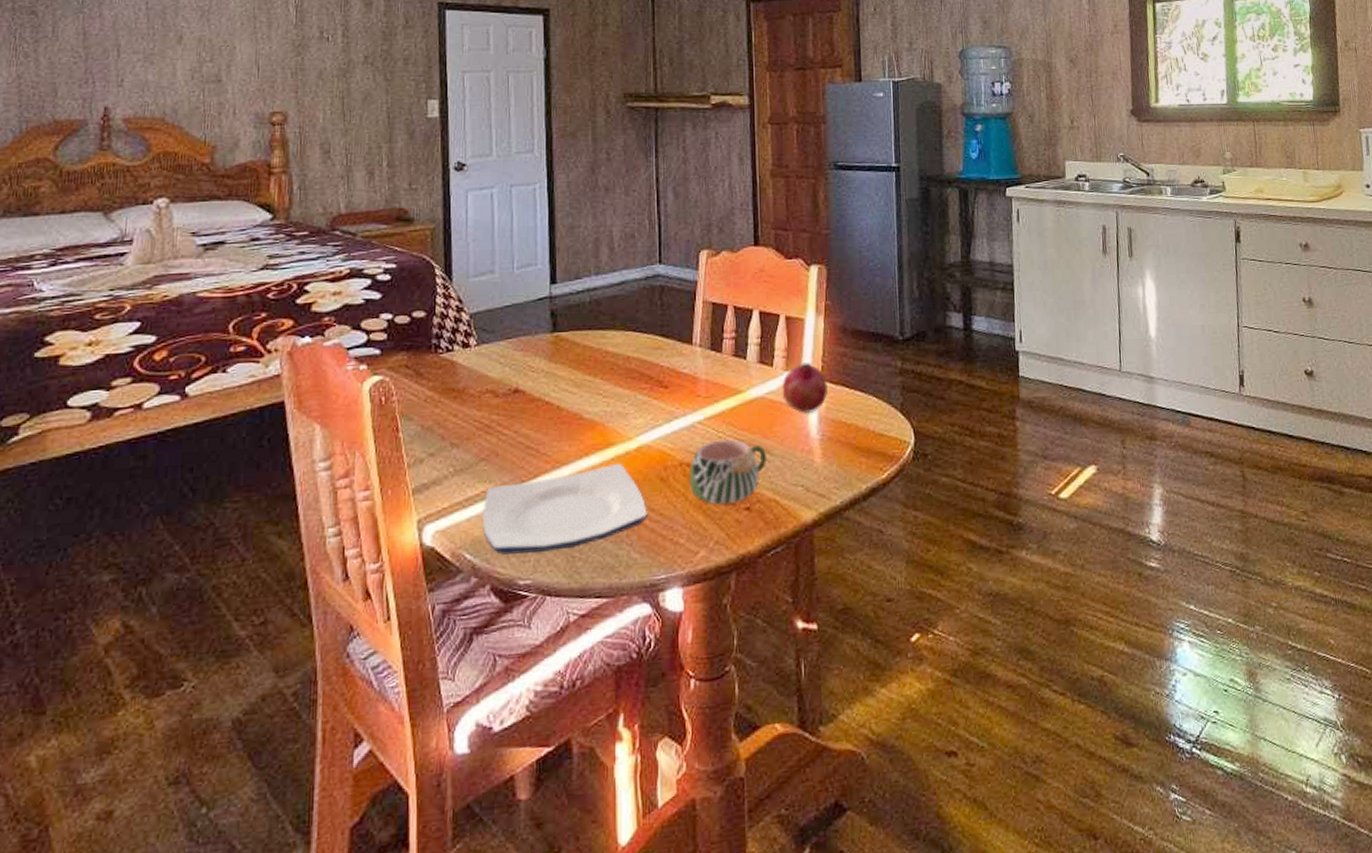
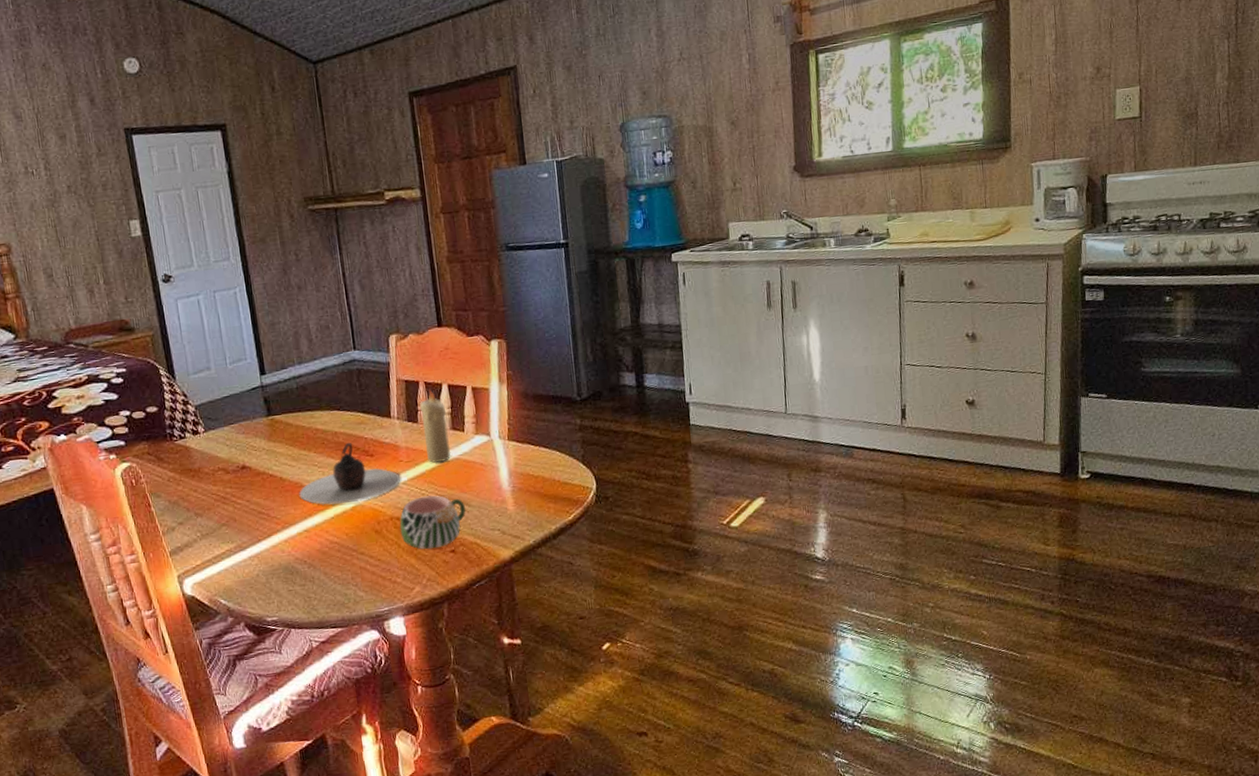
plate: present [482,463,647,555] -> none [229,520,368,599]
teapot: none [577,369,697,443] -> present [299,442,401,505]
candle: none [725,314,756,401] -> present [419,388,452,463]
fruit: present [782,362,828,414] -> none [474,426,515,470]

